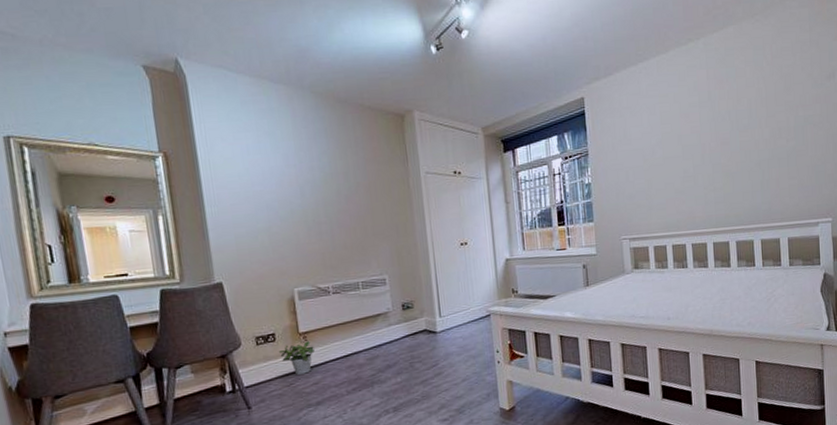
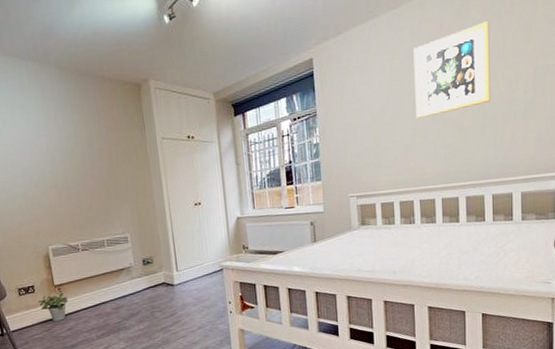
wall art: none [682,71,756,162] -> present [413,21,491,118]

